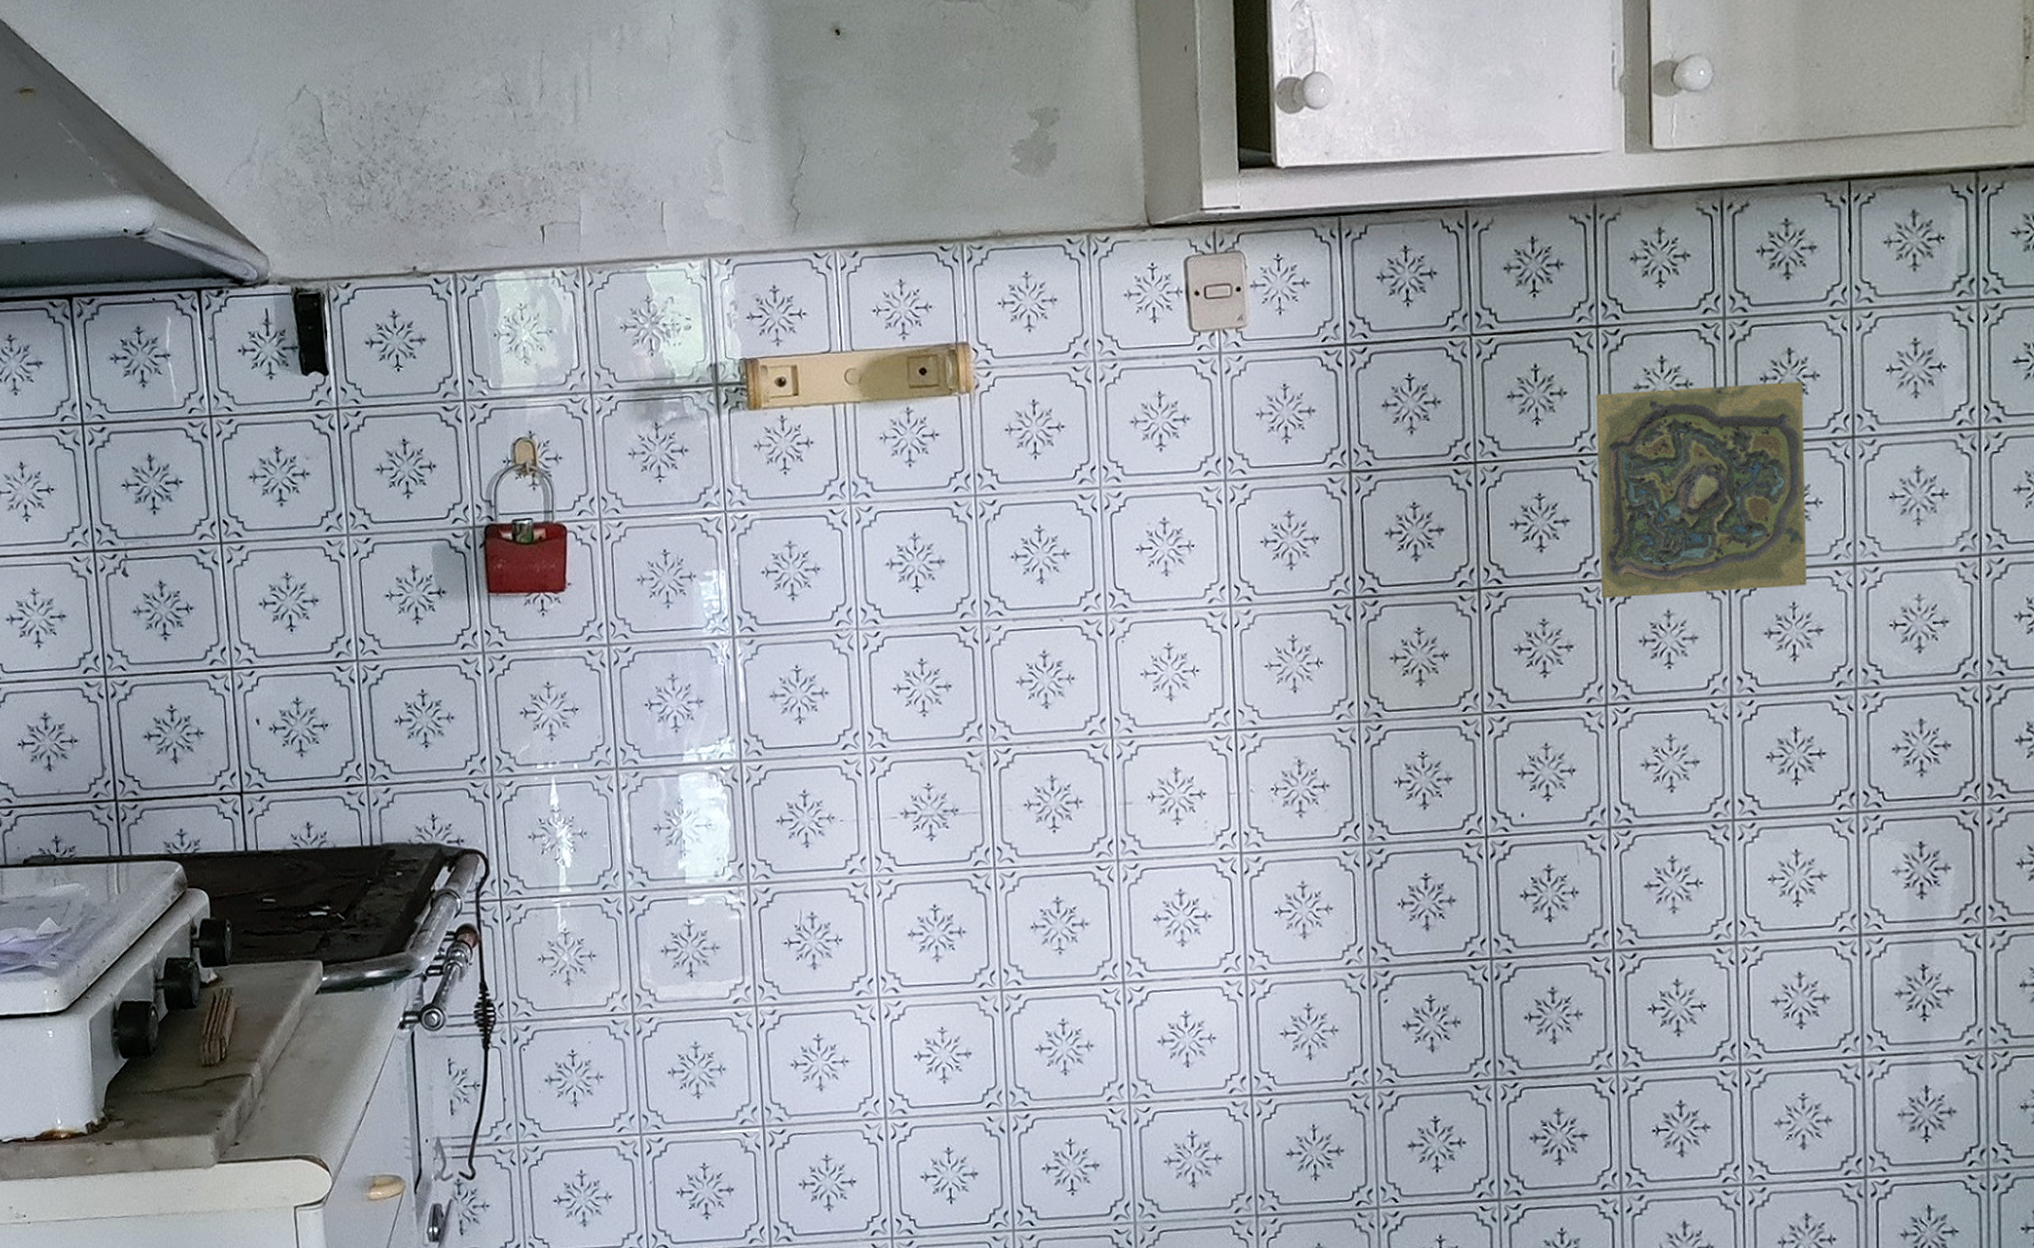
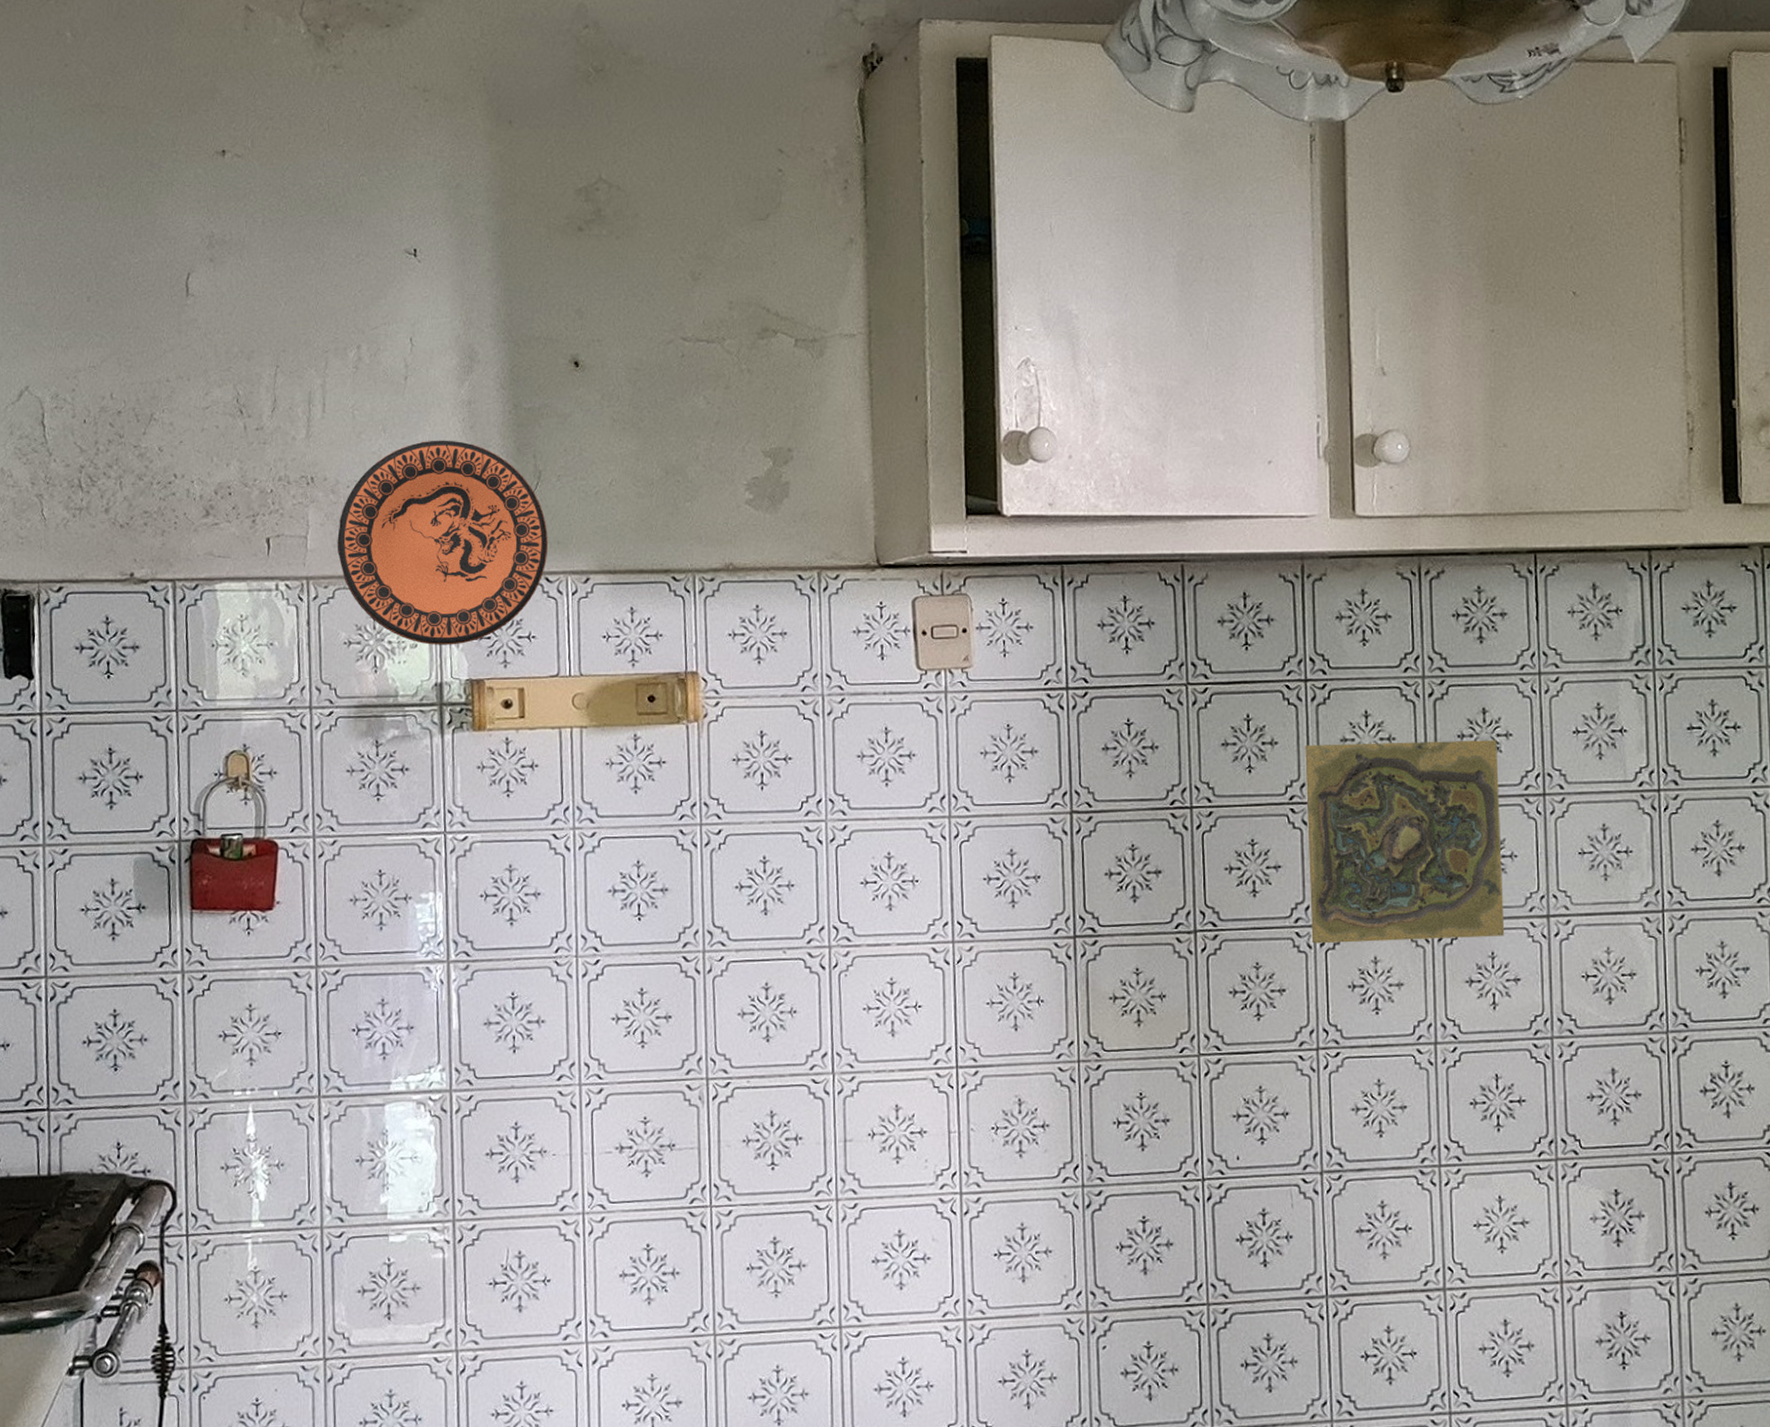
decorative plate: none [609,117,815,326] -> present [337,440,548,645]

